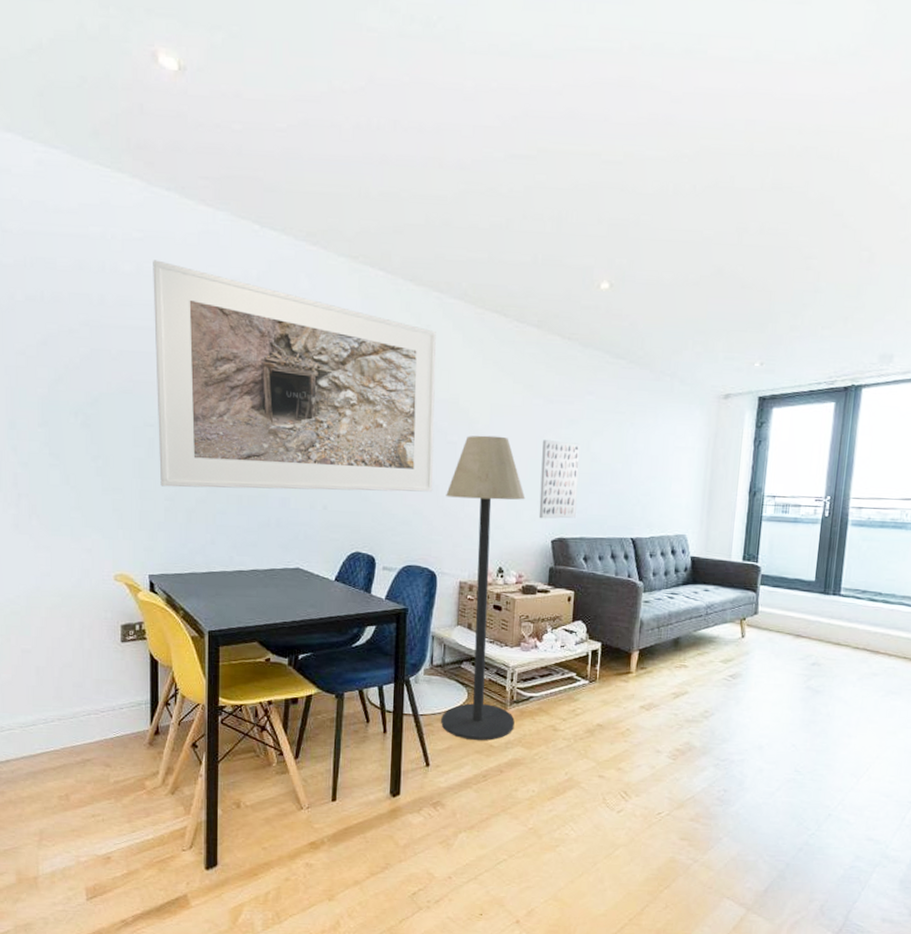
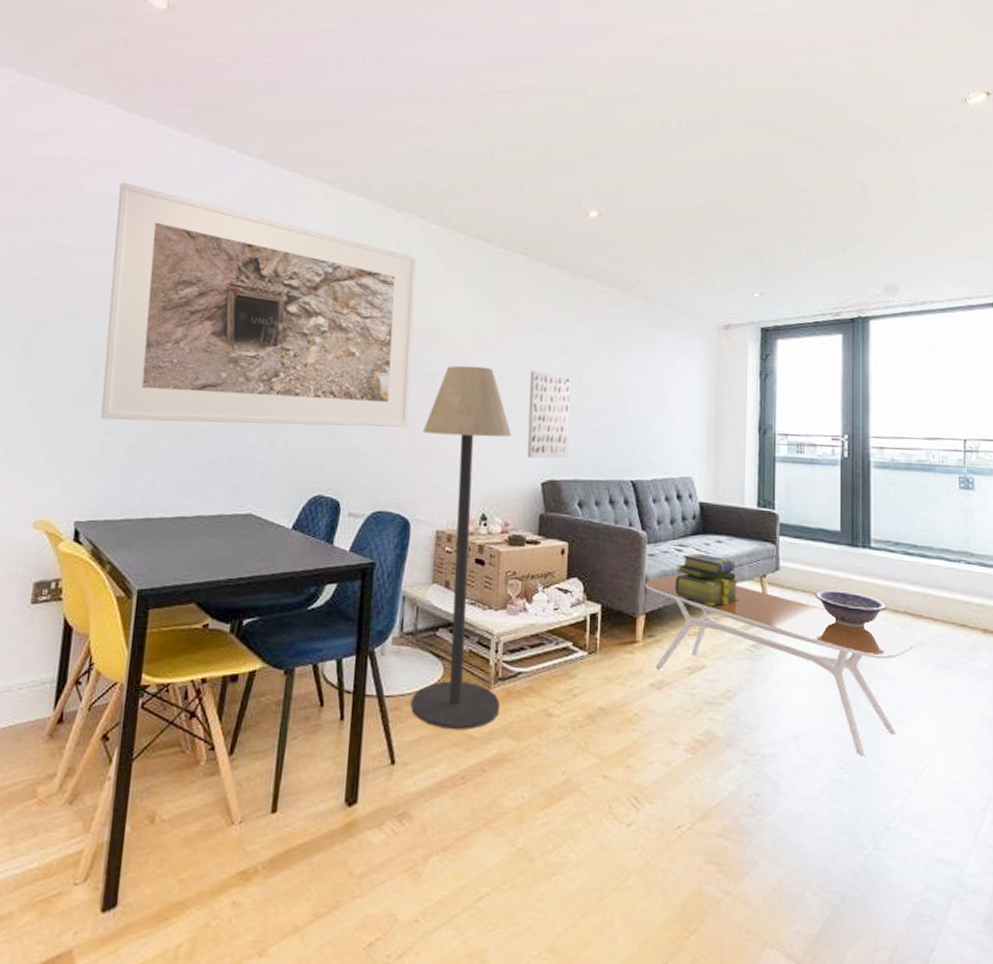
coffee table: none [640,617,872,762] -> present [645,573,917,757]
stack of books: none [665,600,722,644] -> present [675,553,739,606]
decorative bowl: none [786,631,849,662] -> present [814,590,887,628]

